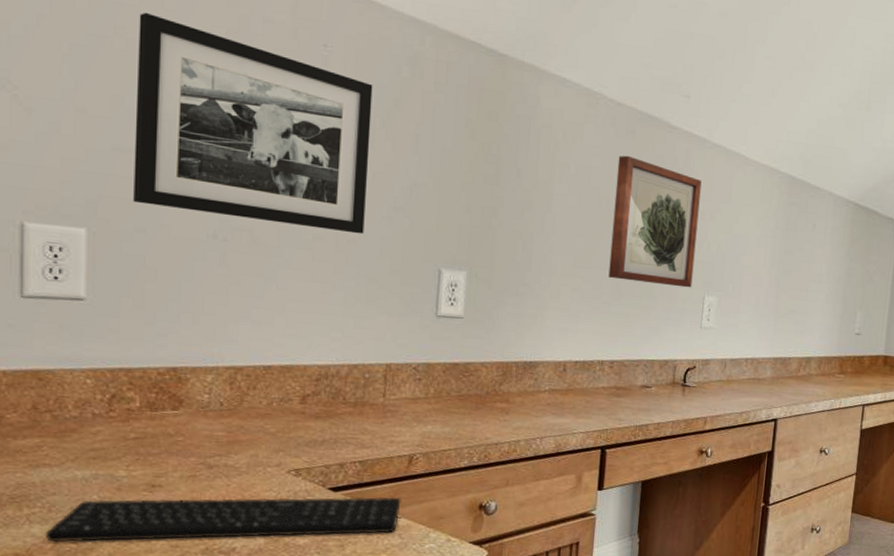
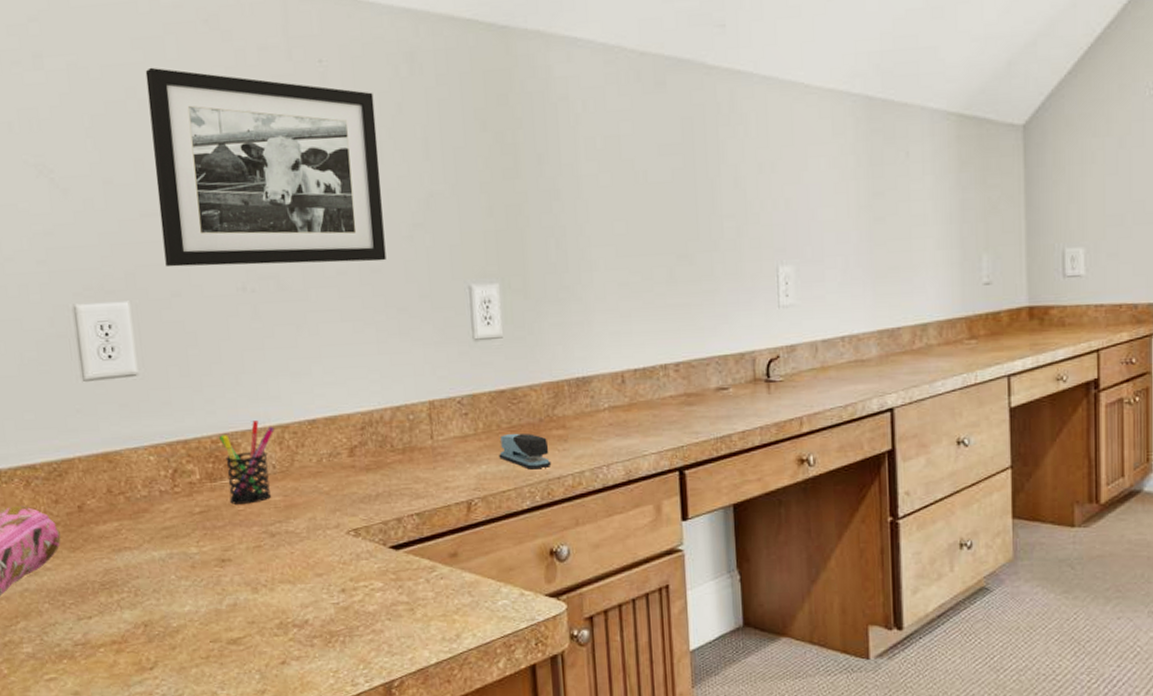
keyboard: present [44,497,401,542] -> none [135,550,466,627]
pen holder: none [167,359,227,436] -> present [219,421,275,504]
stapler: none [445,401,492,435] -> present [499,433,552,470]
wall art: present [608,155,702,288] -> none [650,112,761,264]

